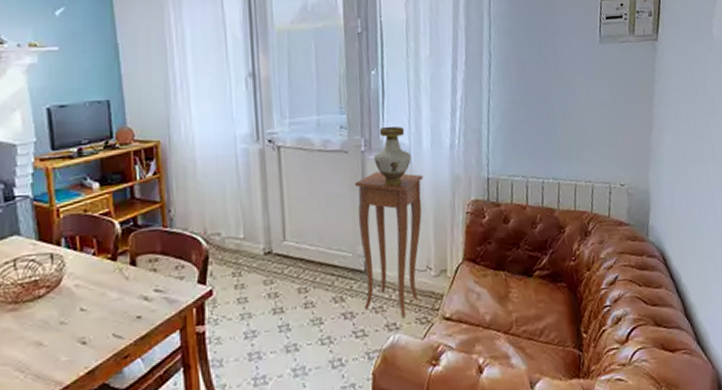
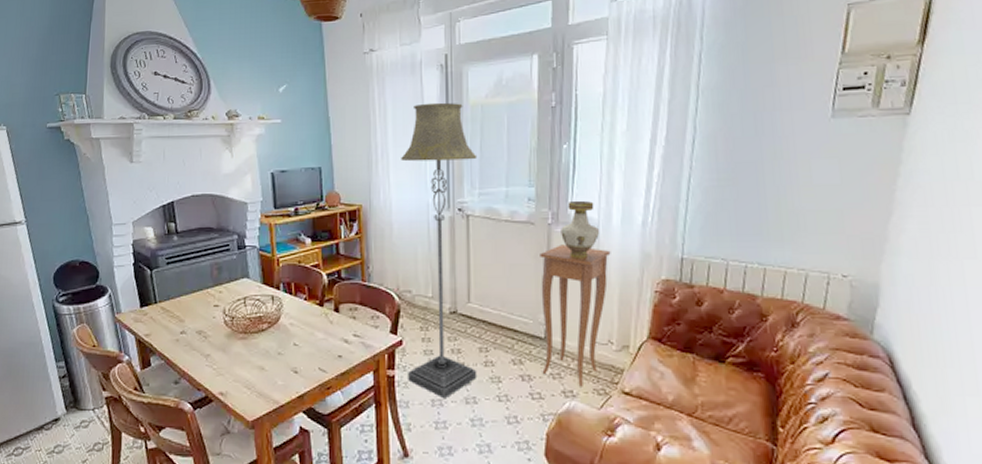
floor lamp: none [203,28,297,351] -> present [401,102,478,399]

